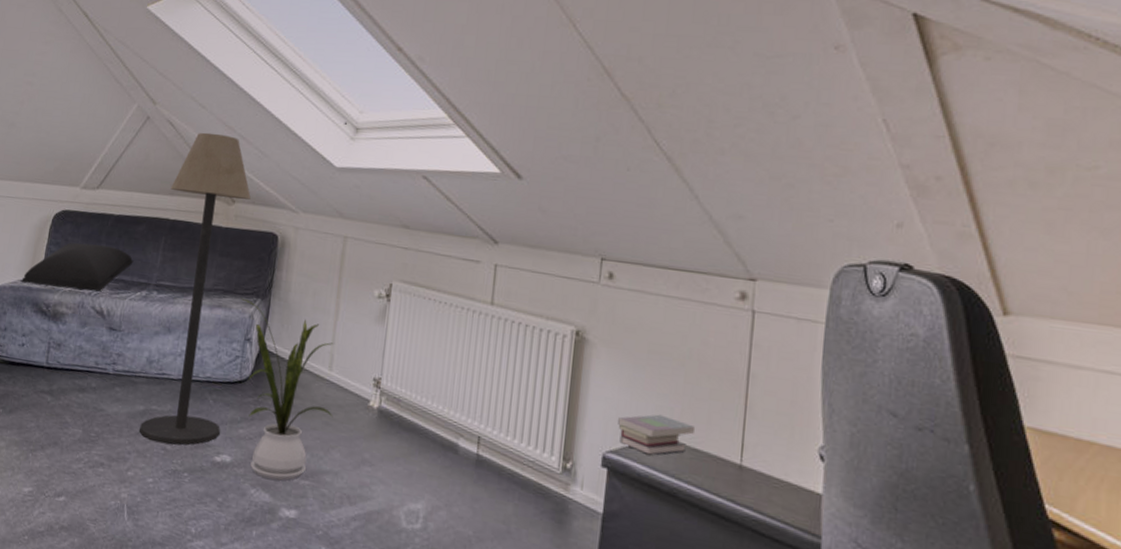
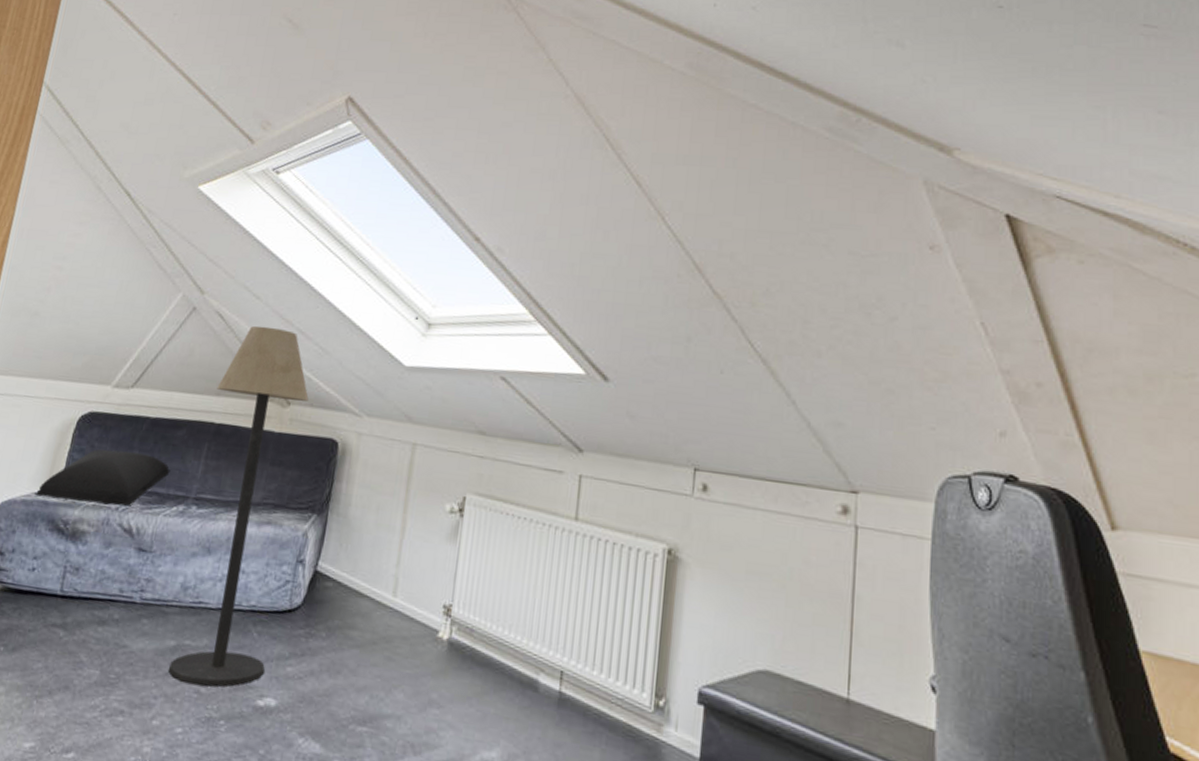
house plant: present [240,298,334,481] -> none [293,513,399,728]
books: present [618,414,696,456] -> none [715,642,799,690]

